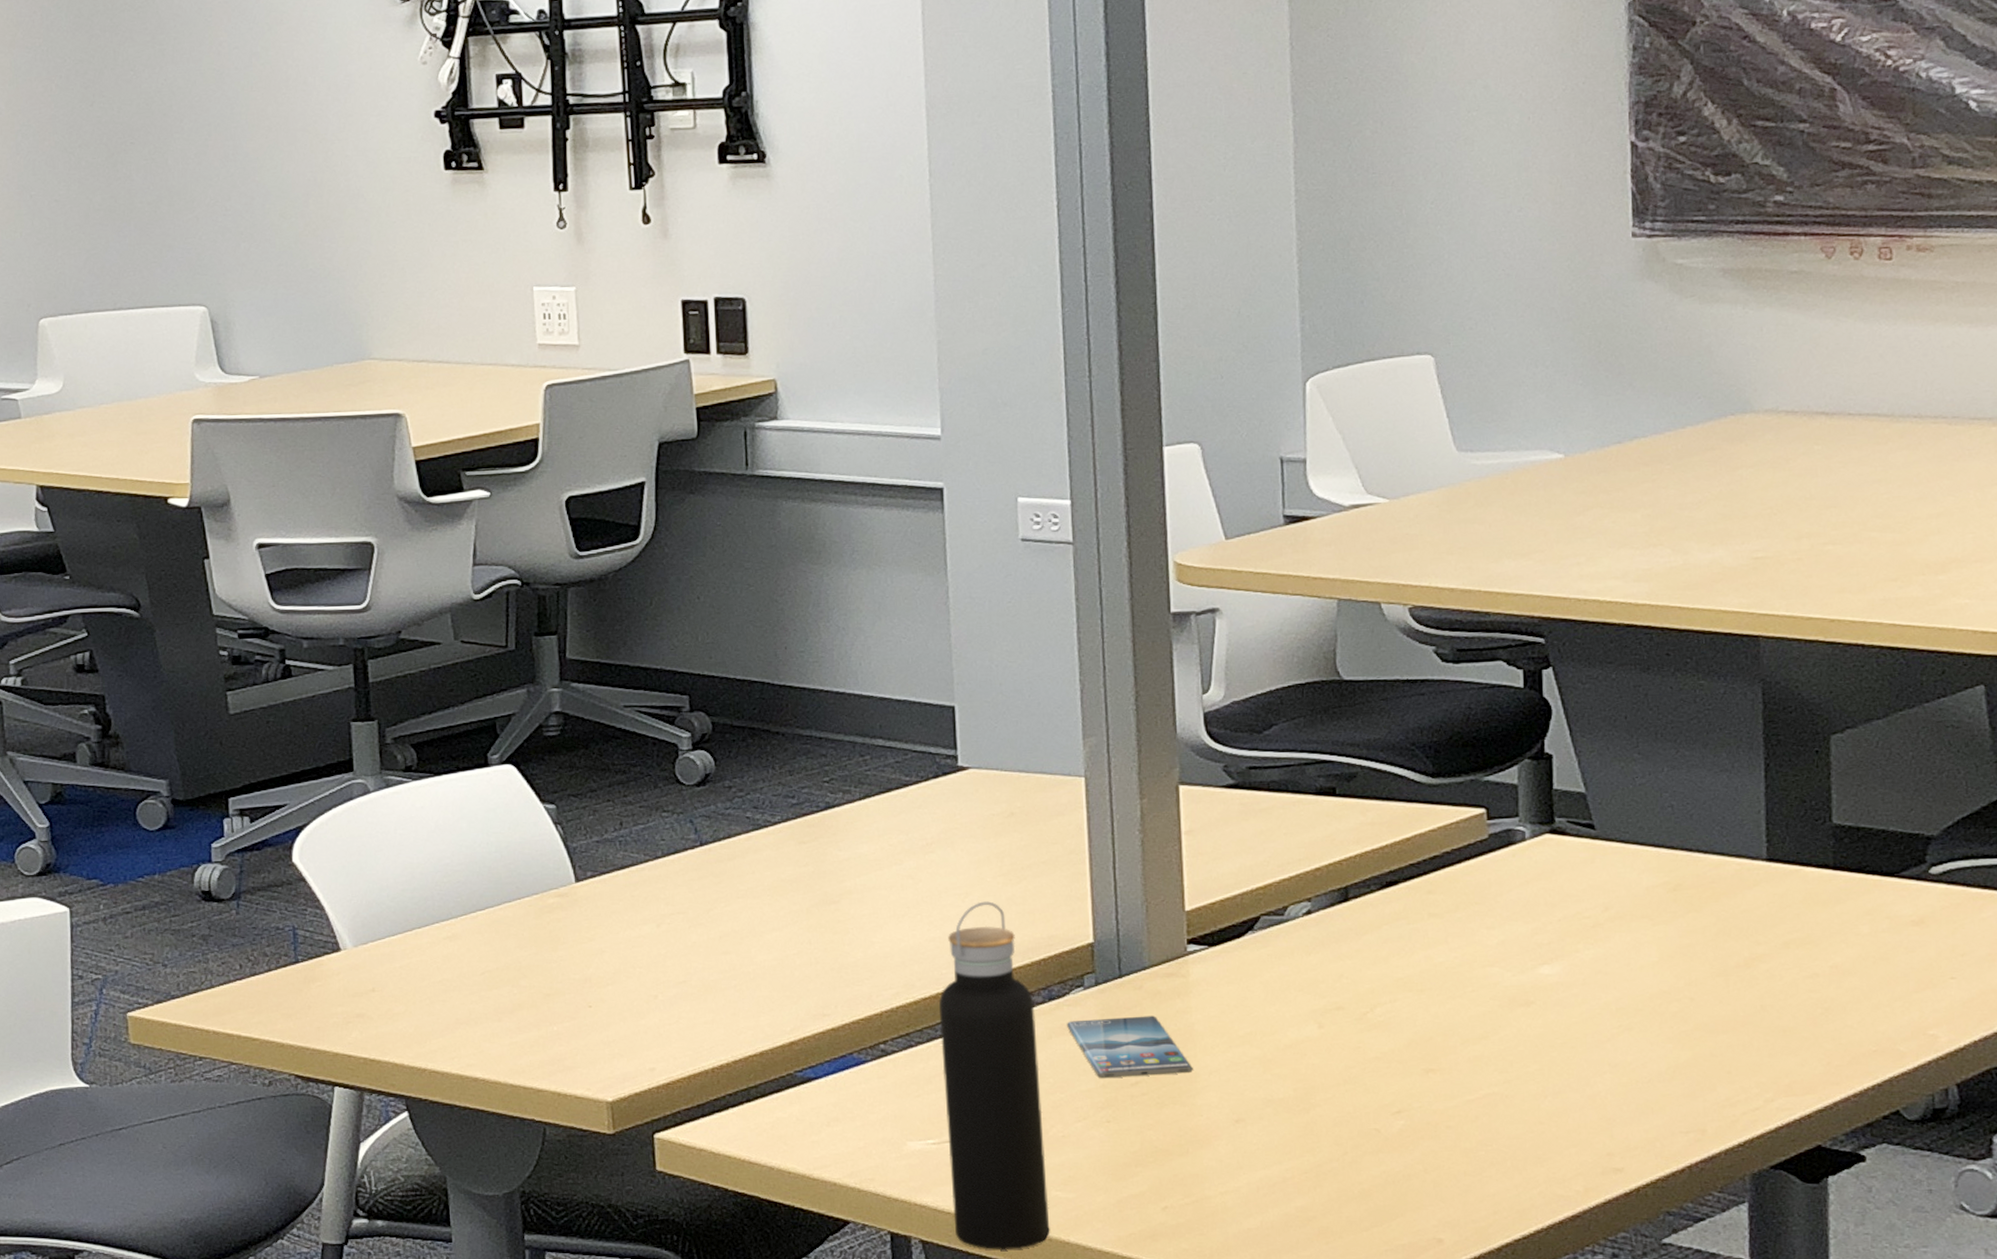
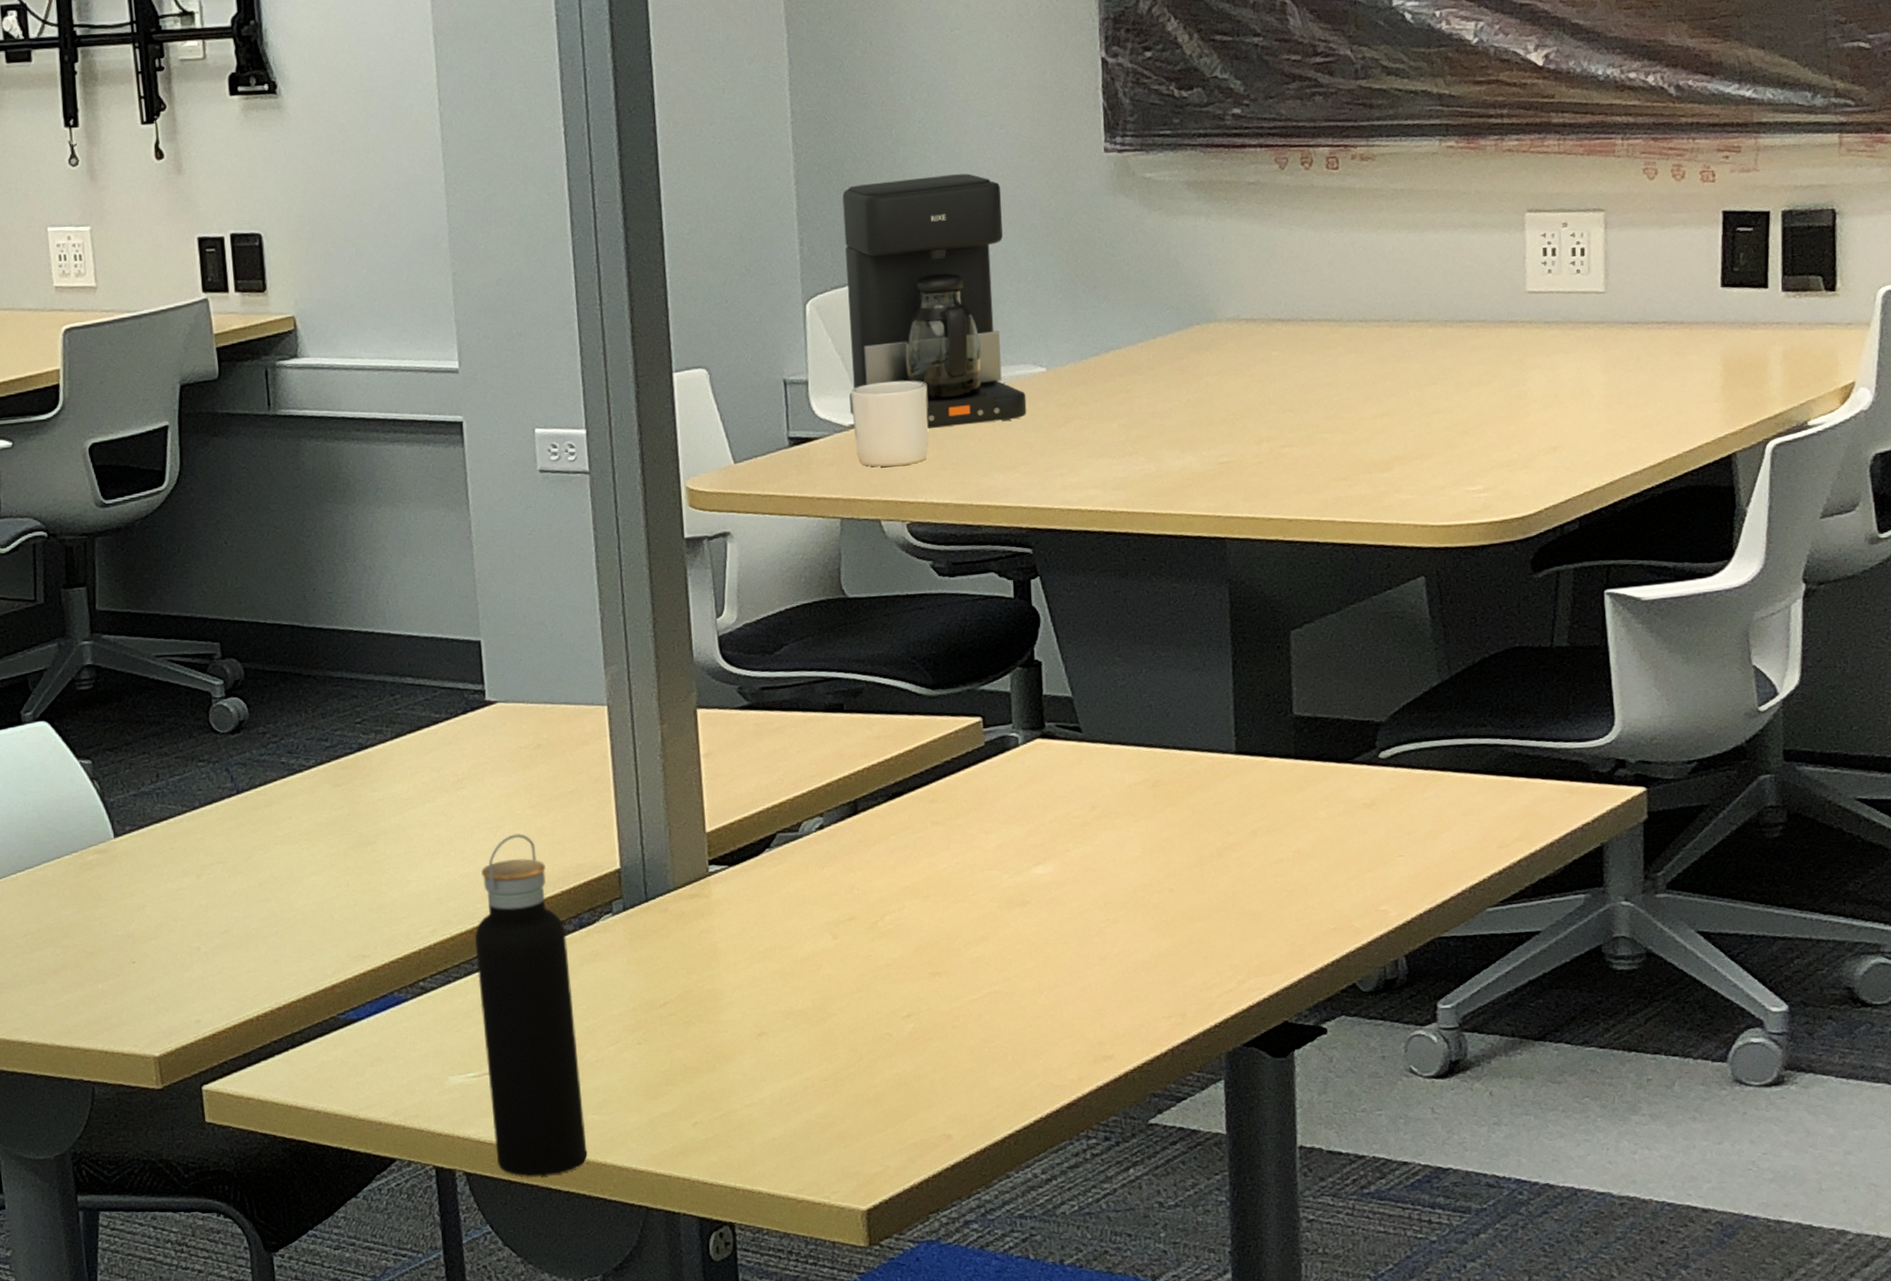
smartphone: present [1067,1016,1193,1079] -> none [597,937,718,1002]
coffee maker: none [1347,255,1542,513] -> present [842,173,1027,429]
mug: none [1351,462,1435,549] -> present [850,380,929,467]

